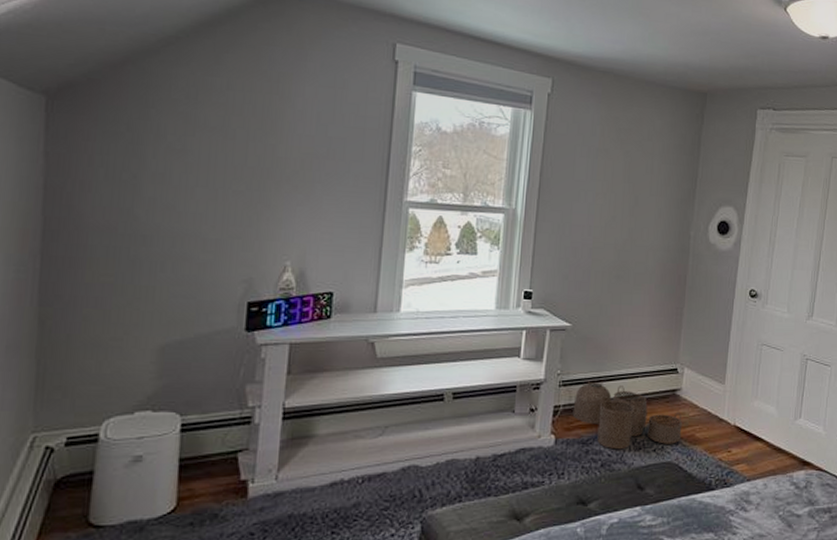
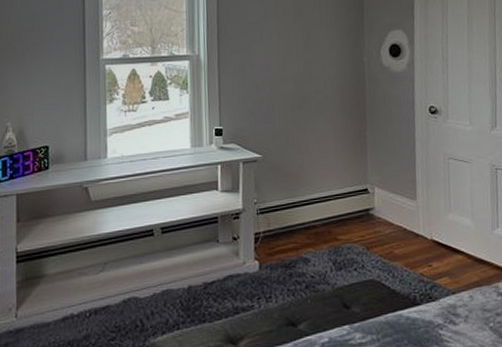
woven basket: present [572,381,682,450] -> none [272,206,380,271]

